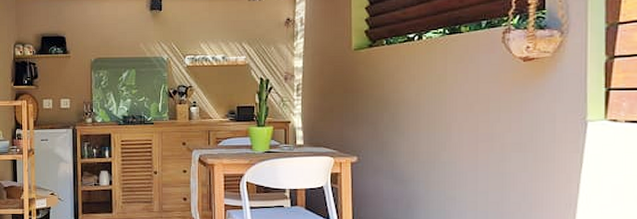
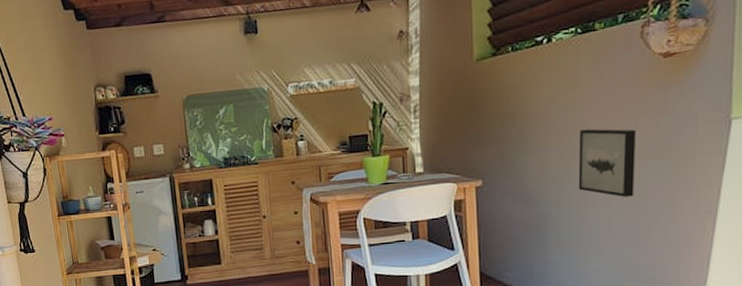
wall art: none [446,119,499,184] -> present [578,128,636,197]

